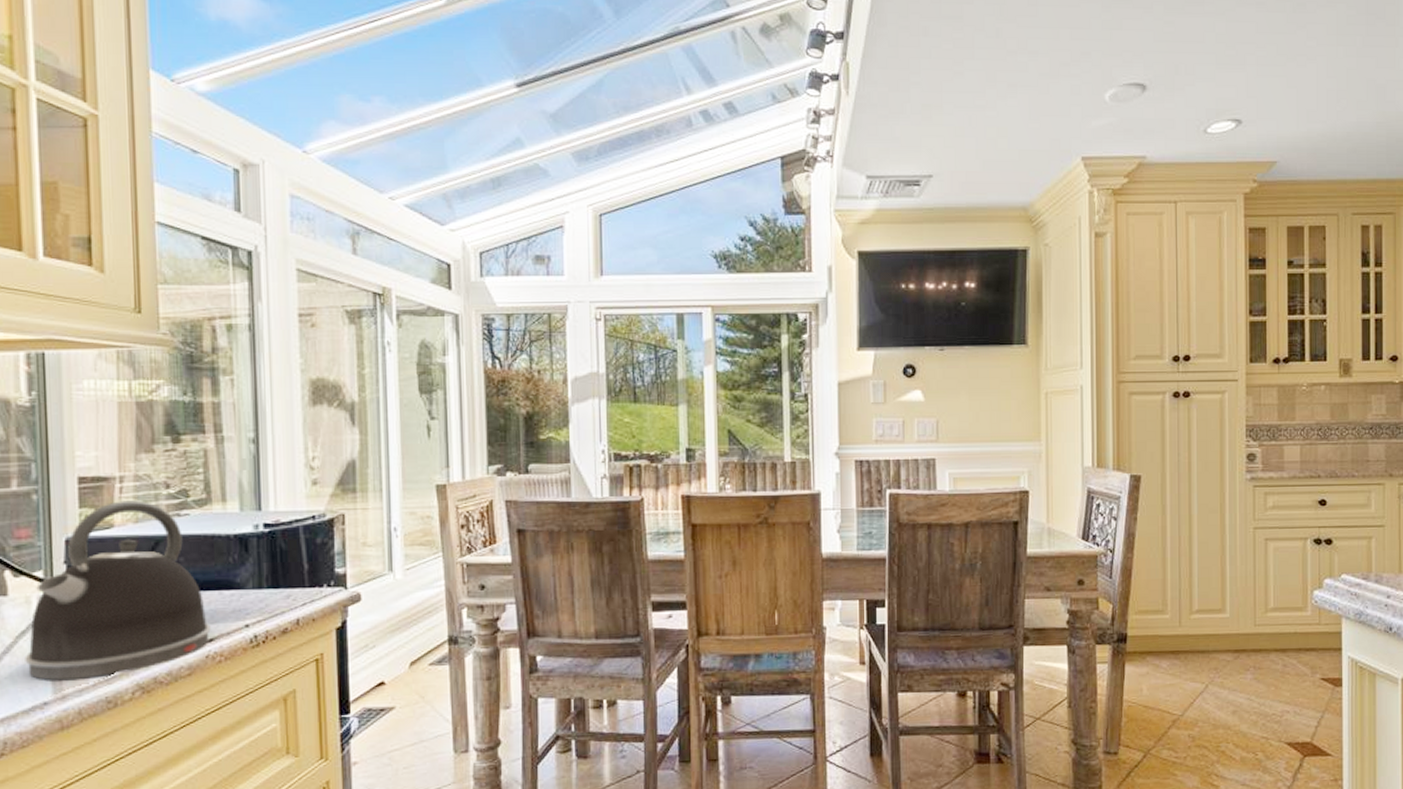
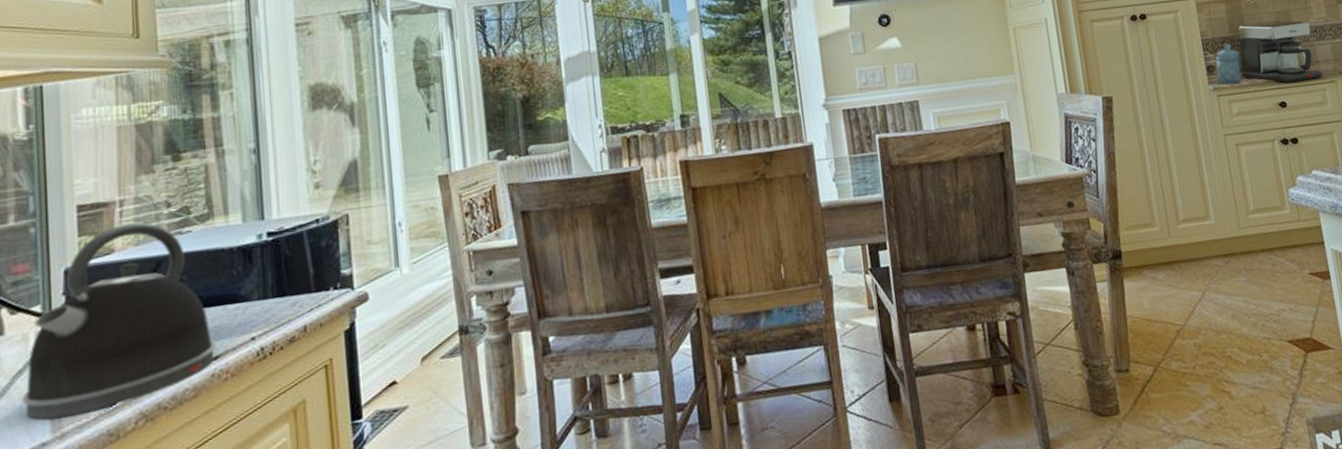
canister: none [1256,432,1286,477] -> present [1214,43,1242,86]
coffee maker: none [1283,413,1371,481] -> present [1238,20,1323,83]

